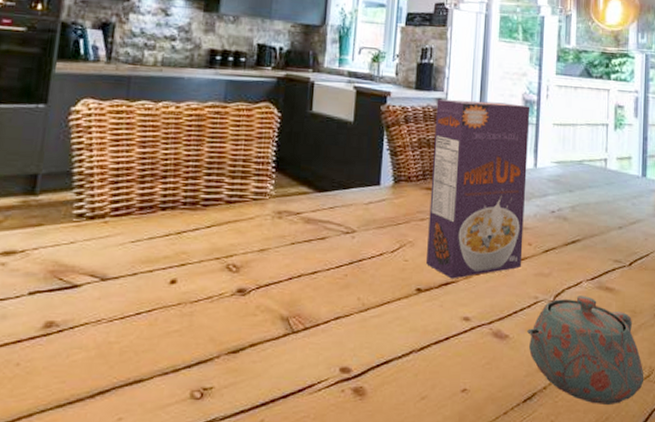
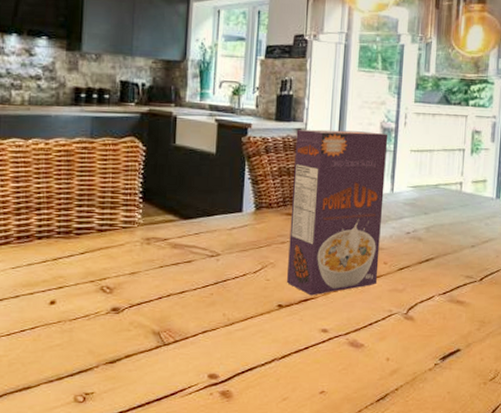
teapot: present [527,296,644,406] -> none [381,308,490,404]

